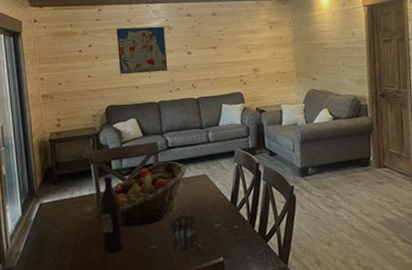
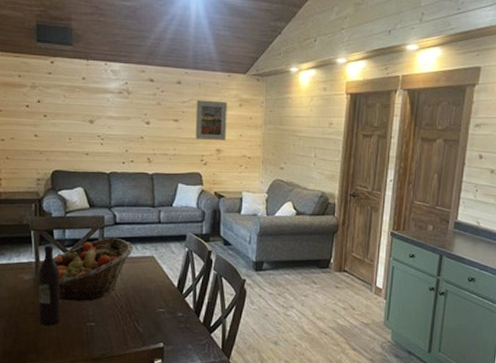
wall art: present [116,26,168,75] -> none [69,85,123,140]
cup: present [169,215,197,250] -> none [110,296,139,331]
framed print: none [231,26,261,62] -> present [195,100,227,140]

